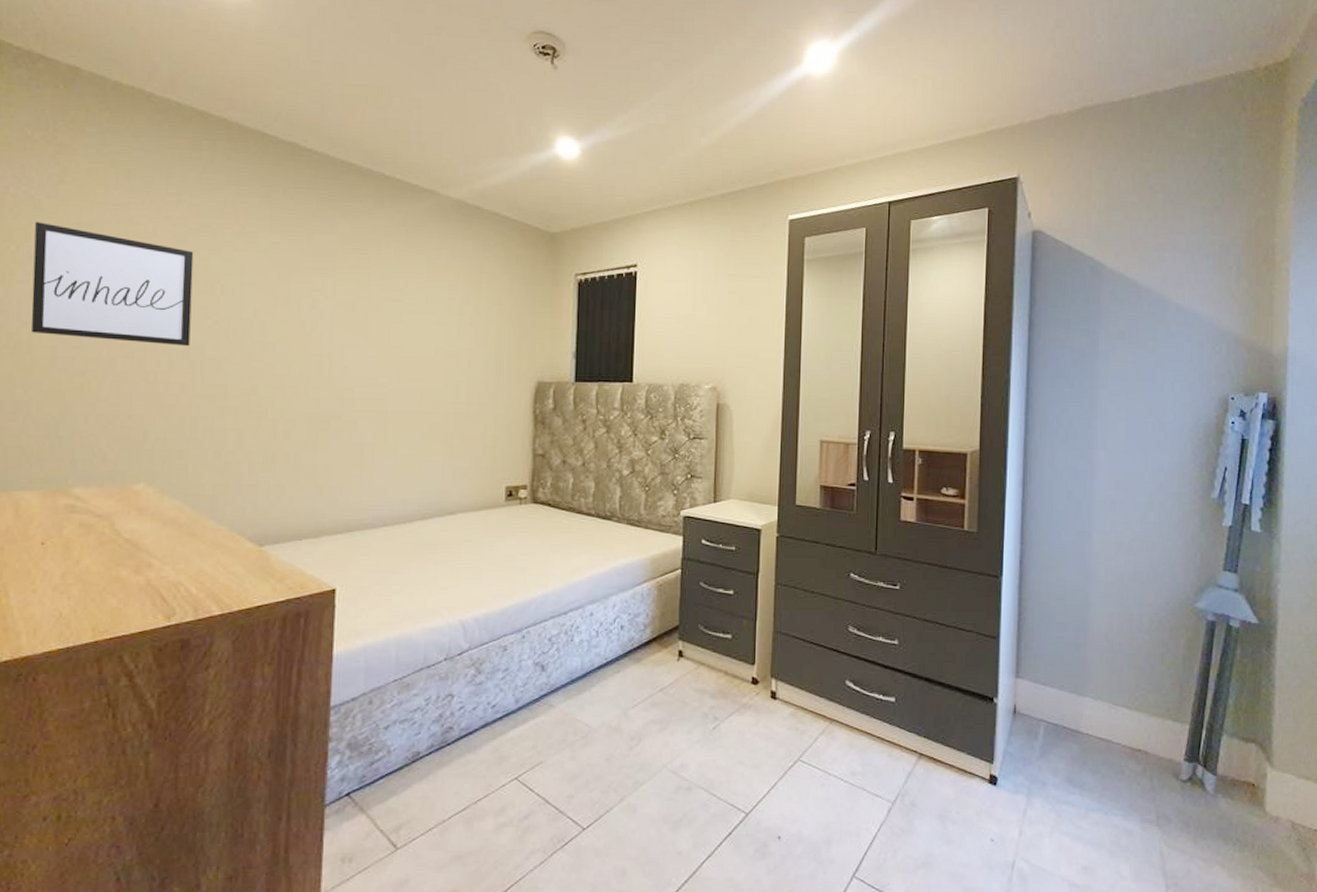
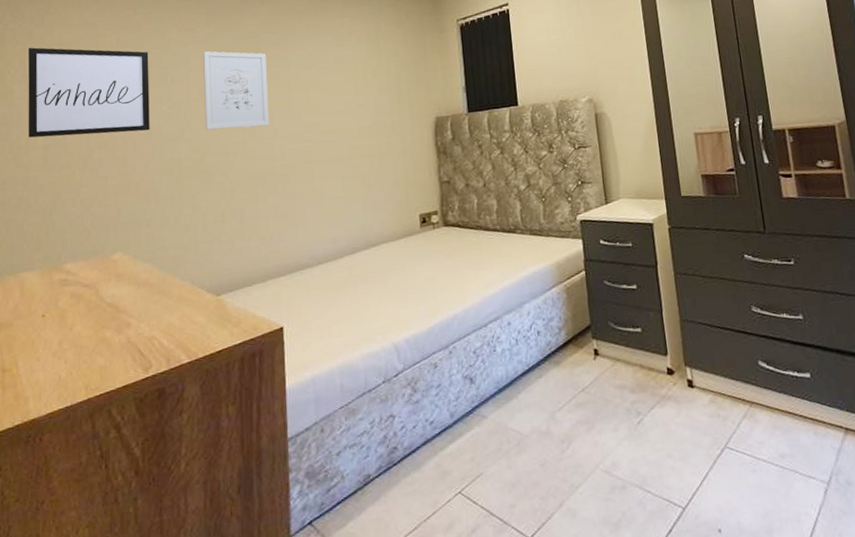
wall art: none [259,263,342,363] -> present [203,51,269,130]

